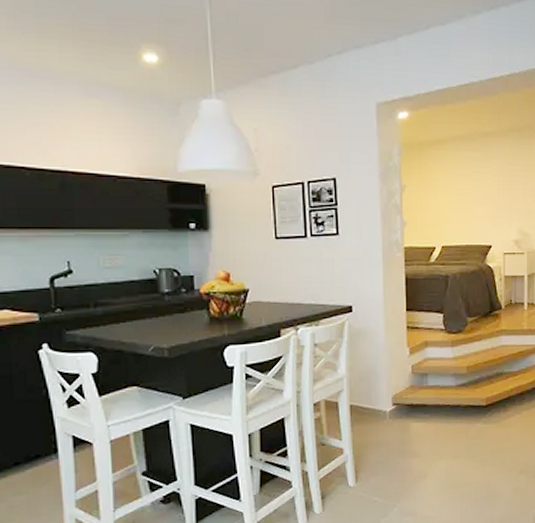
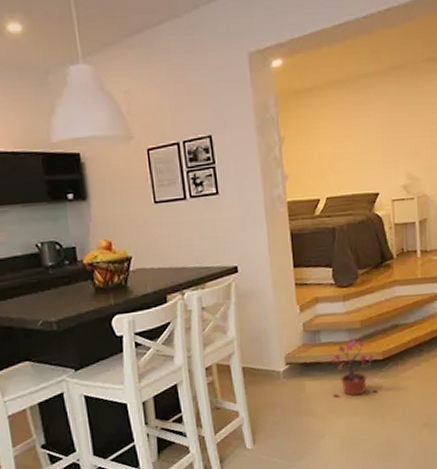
potted plant: none [436,382,479,440] -> present [331,337,377,398]

